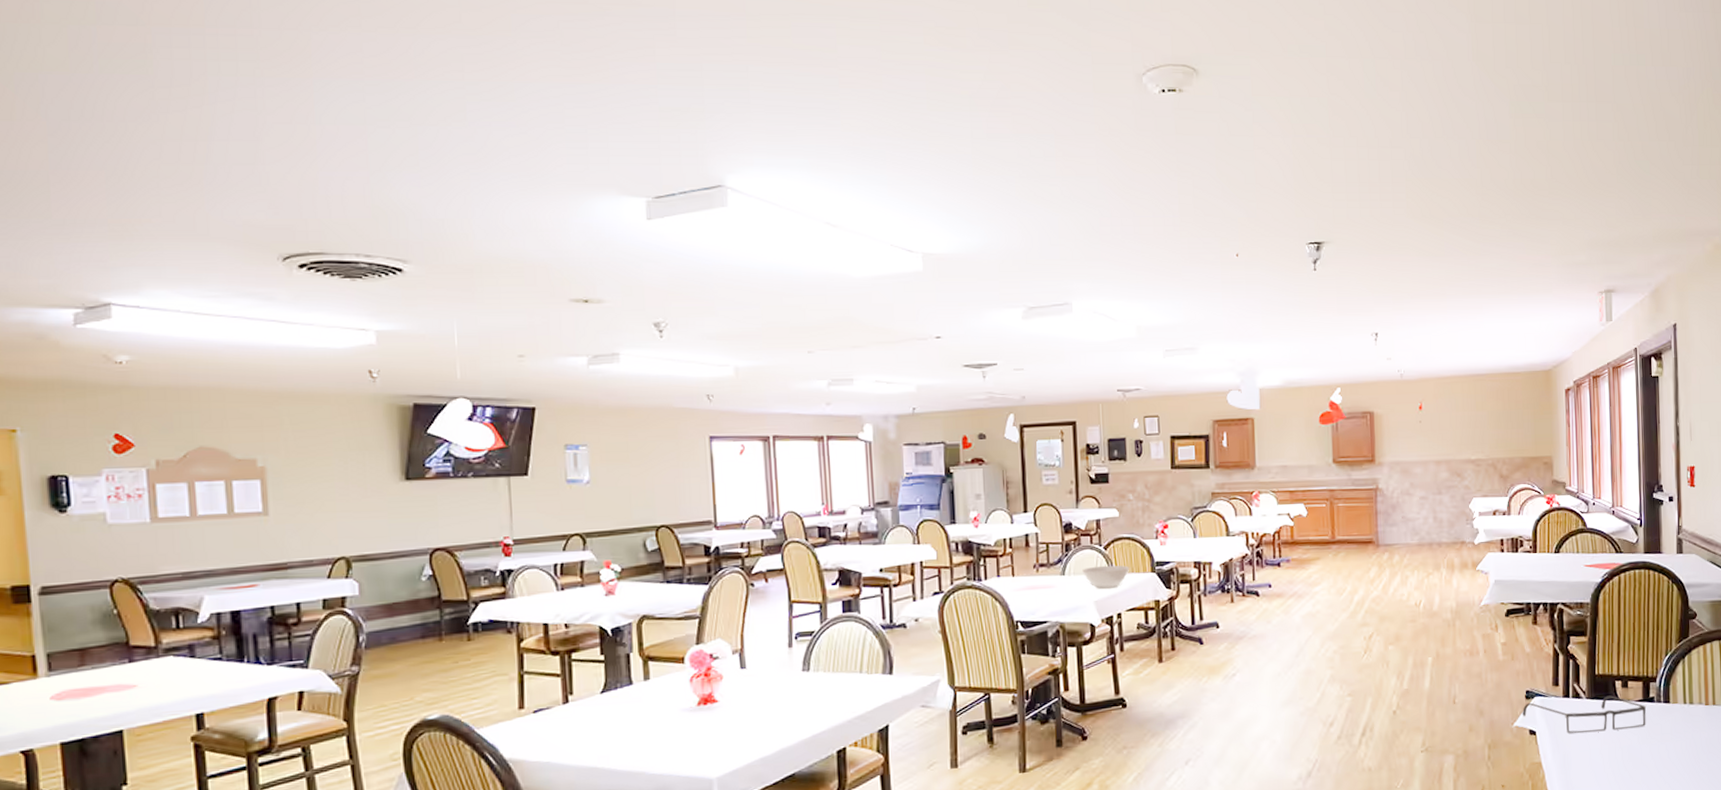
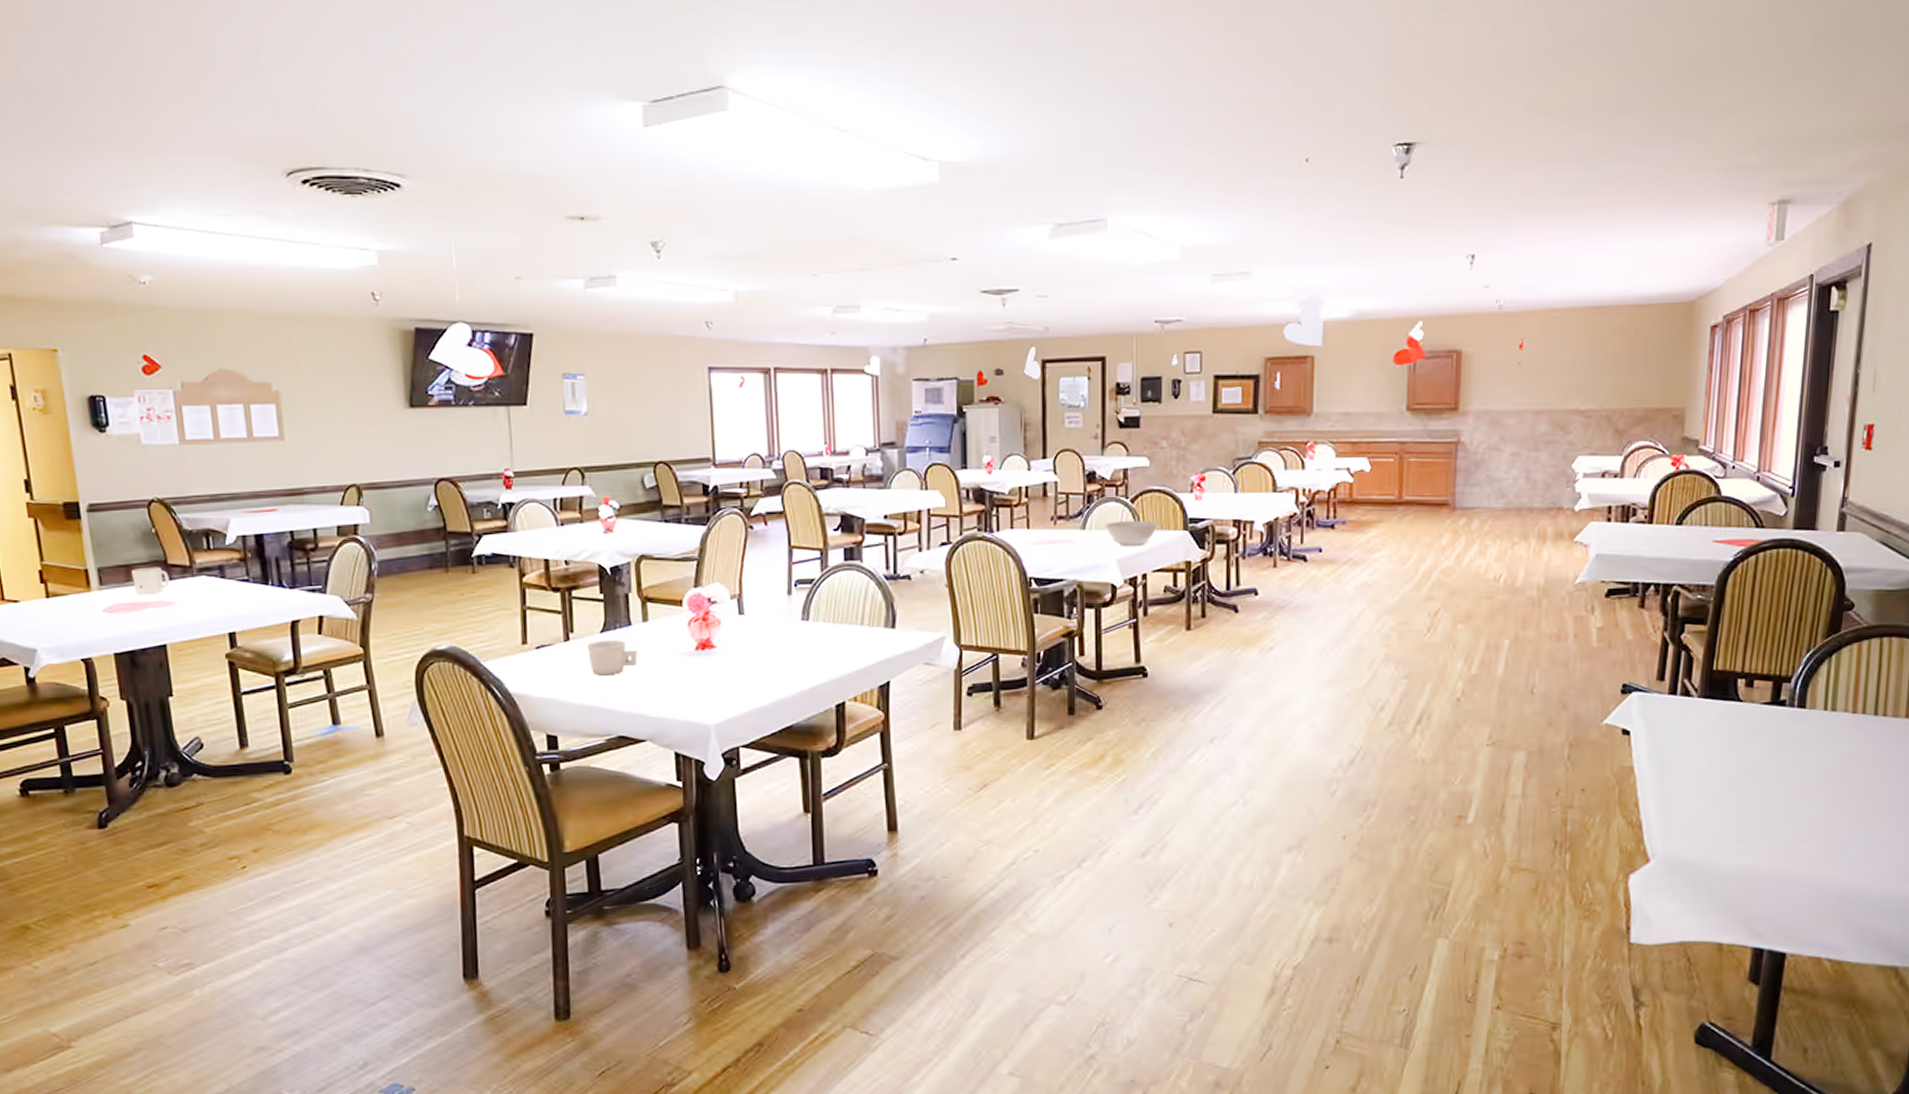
mug: none [87,649,131,680] -> present [132,567,170,596]
cup: none [587,700,639,736] -> present [588,640,637,676]
glasses: present [1522,695,1647,734] -> none [1615,695,1775,737]

